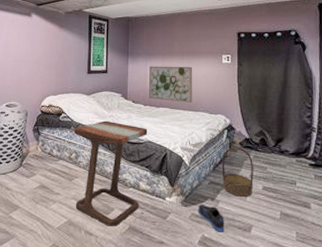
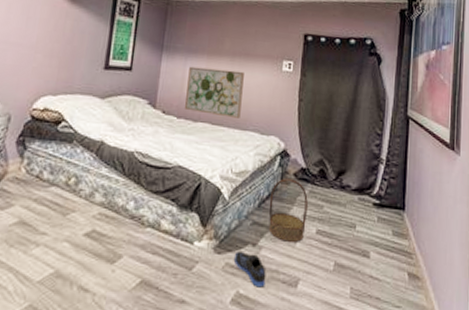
side table: present [74,120,155,241] -> none [67,135,180,300]

